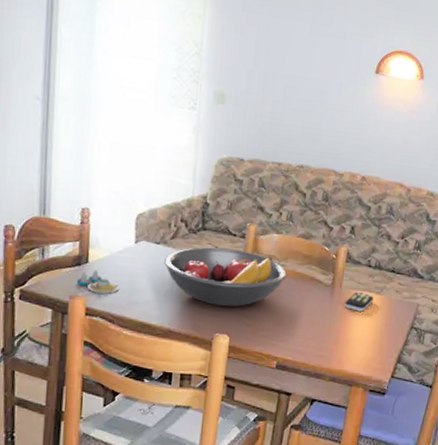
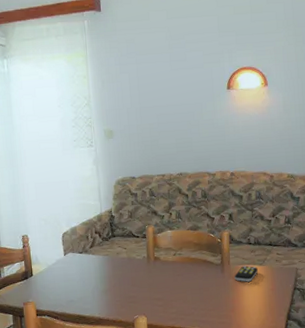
salt and pepper shaker set: present [76,269,120,294] -> none [26,280,58,298]
fruit bowl: present [164,247,287,307] -> none [88,248,184,294]

